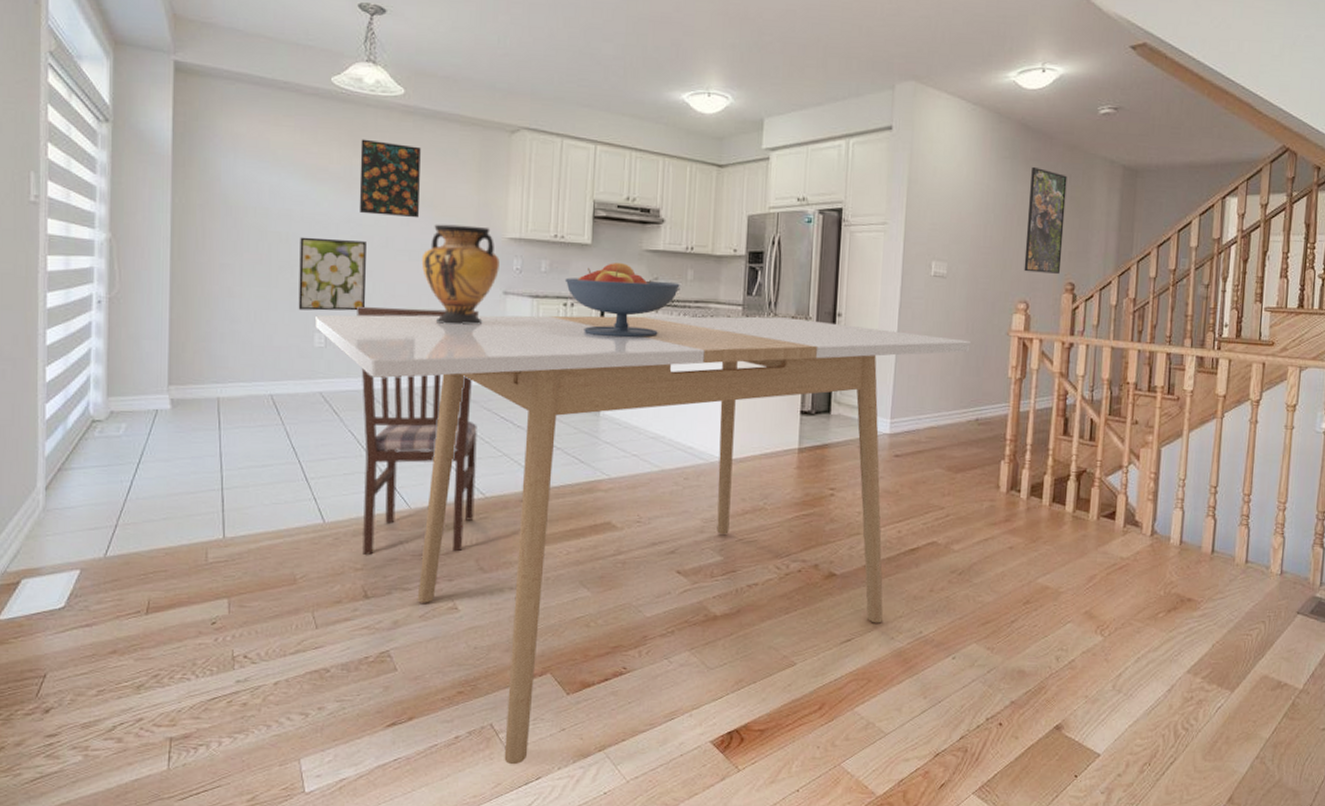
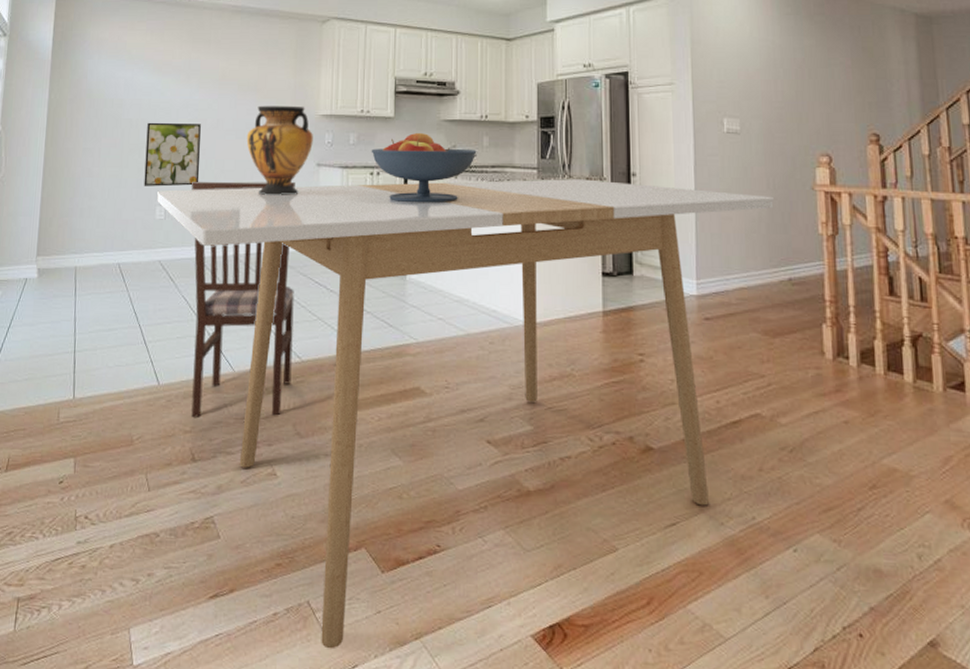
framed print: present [359,139,421,218] -> none [195,36,247,101]
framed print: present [1024,166,1067,274] -> none [817,20,862,125]

